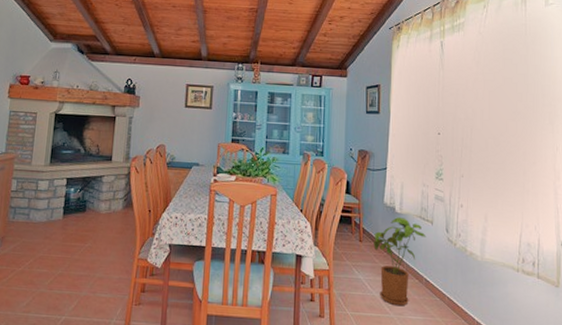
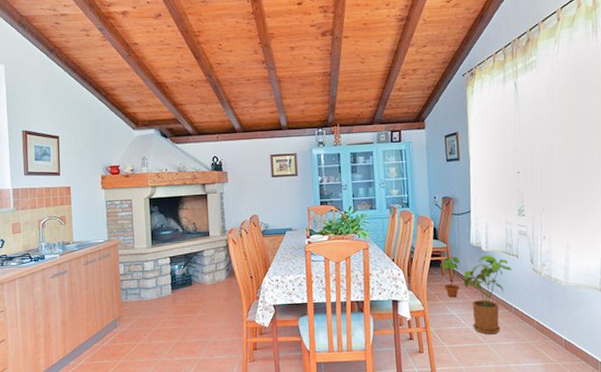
potted plant: none [350,214,372,260] -> present [440,256,460,298]

